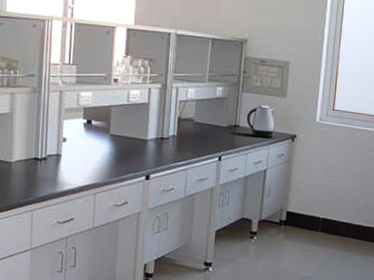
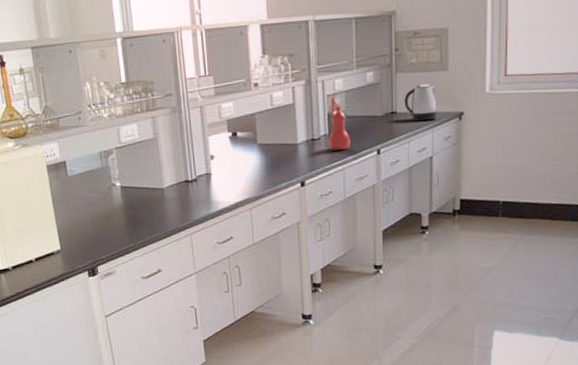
spray bottle: none [176,103,196,152] -> present [328,96,351,150]

